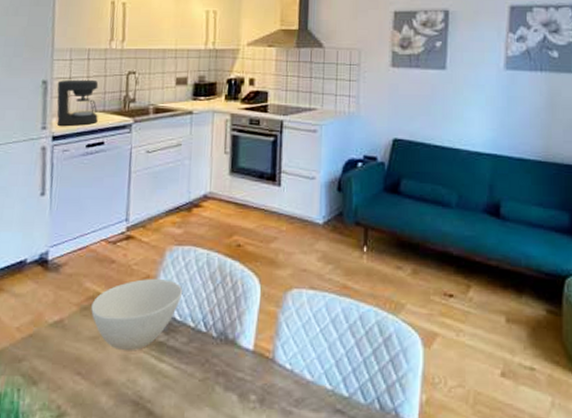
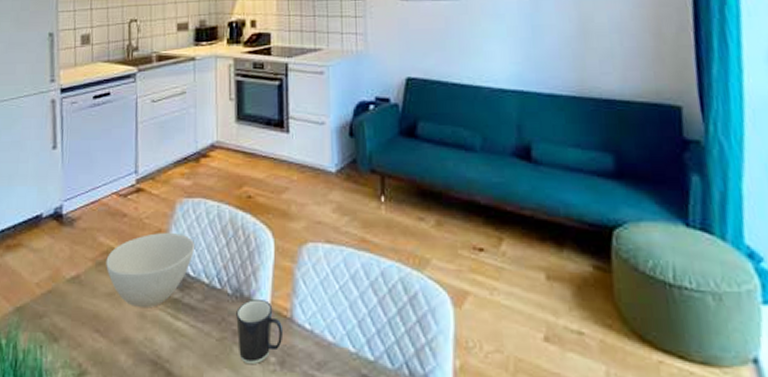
coffee maker: present [56,79,99,127] -> none [63,29,103,79]
mug: none [219,342,265,403] -> present [236,299,284,365]

